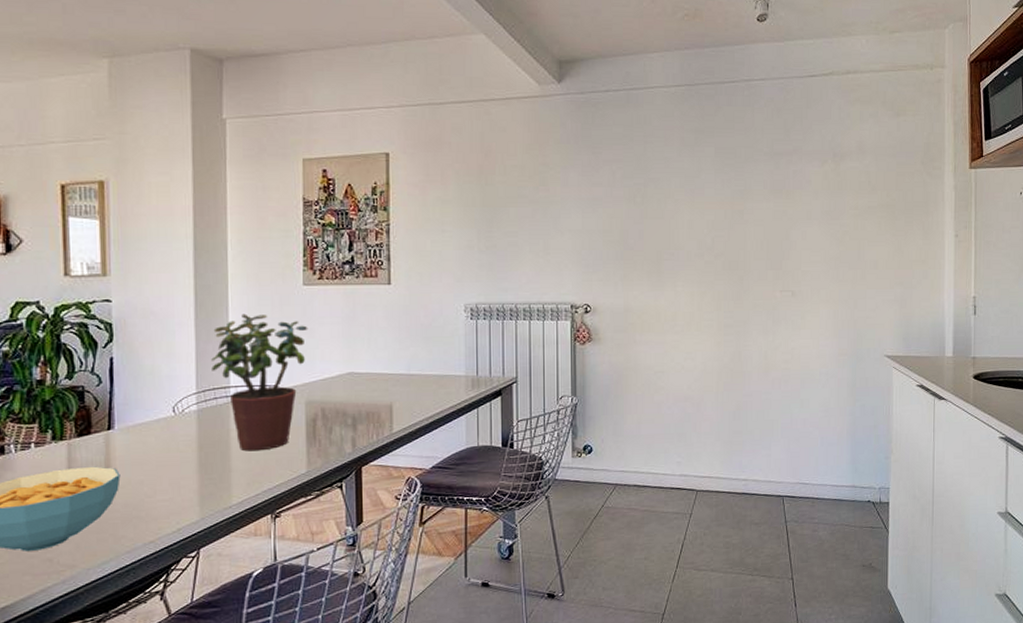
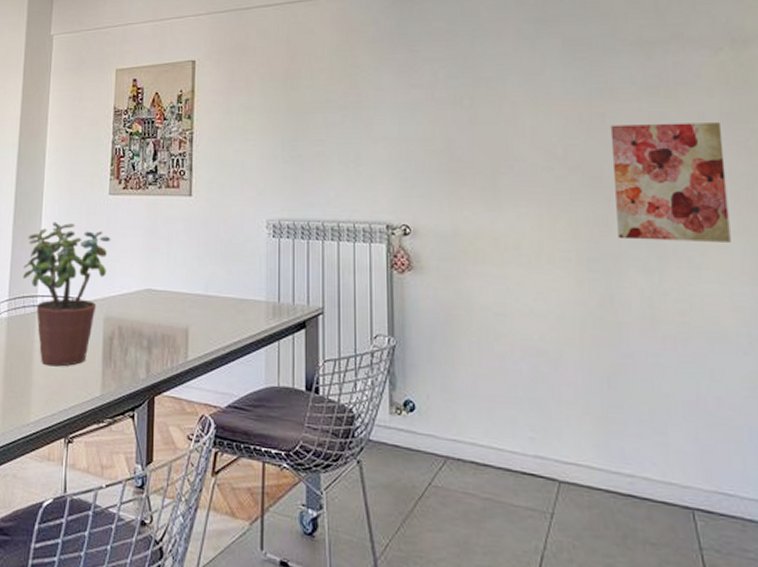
wall art: none [746,219,822,309] -> present [610,123,731,242]

